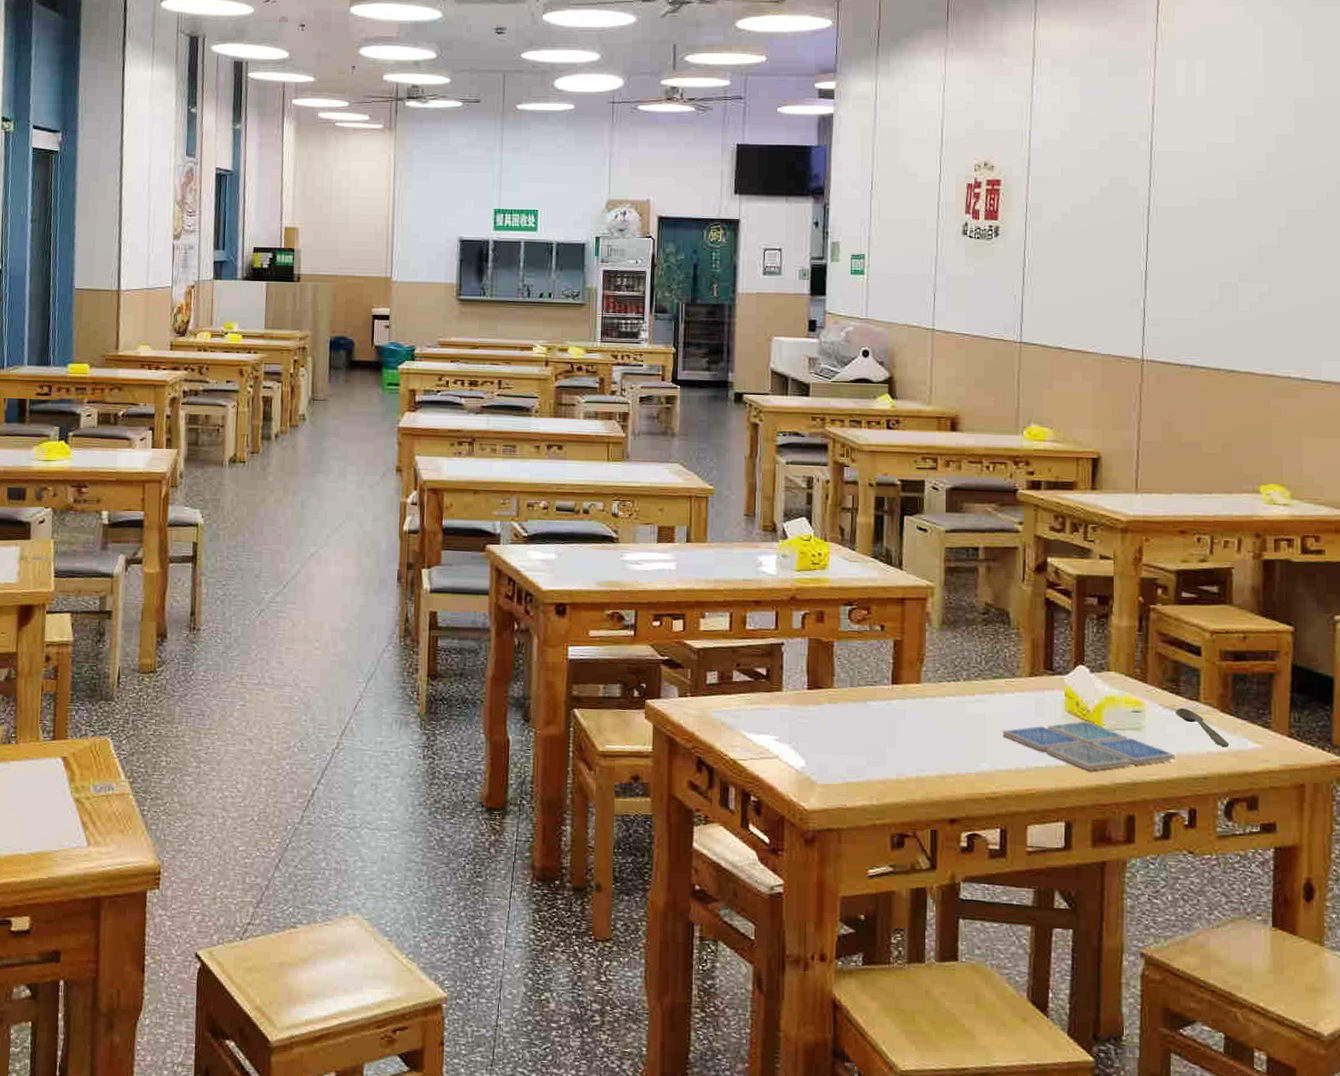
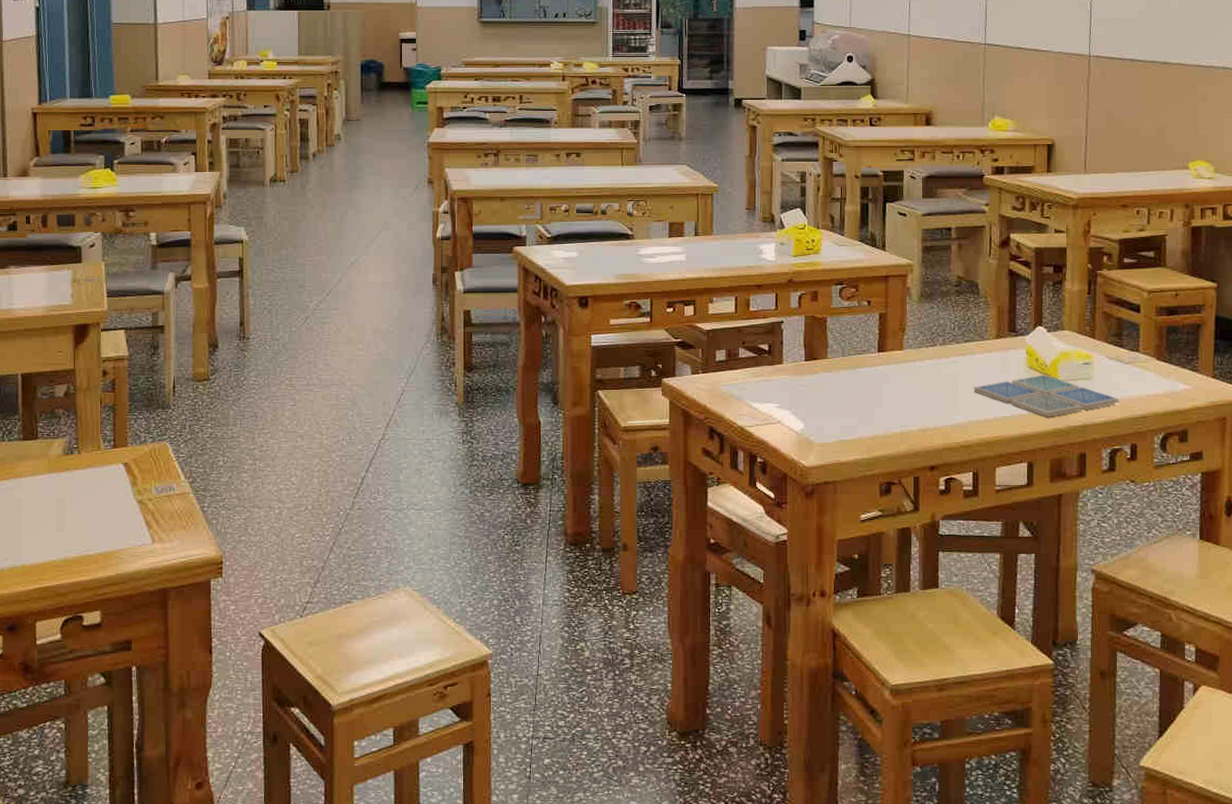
spoon: present [1176,708,1229,748] -> none [1119,358,1163,390]

